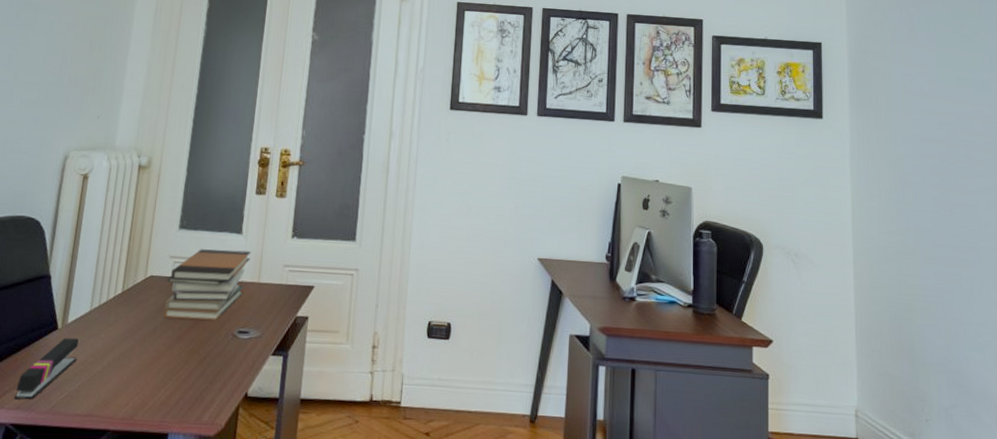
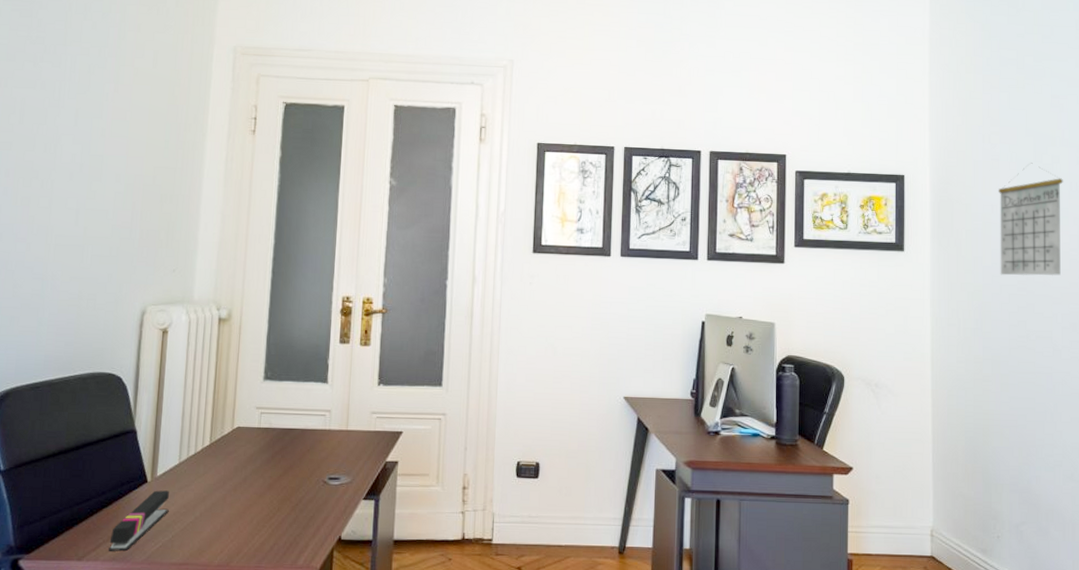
book stack: present [163,249,252,321] -> none [252,399,338,469]
calendar: none [916,34,984,149] -> present [998,163,1063,276]

